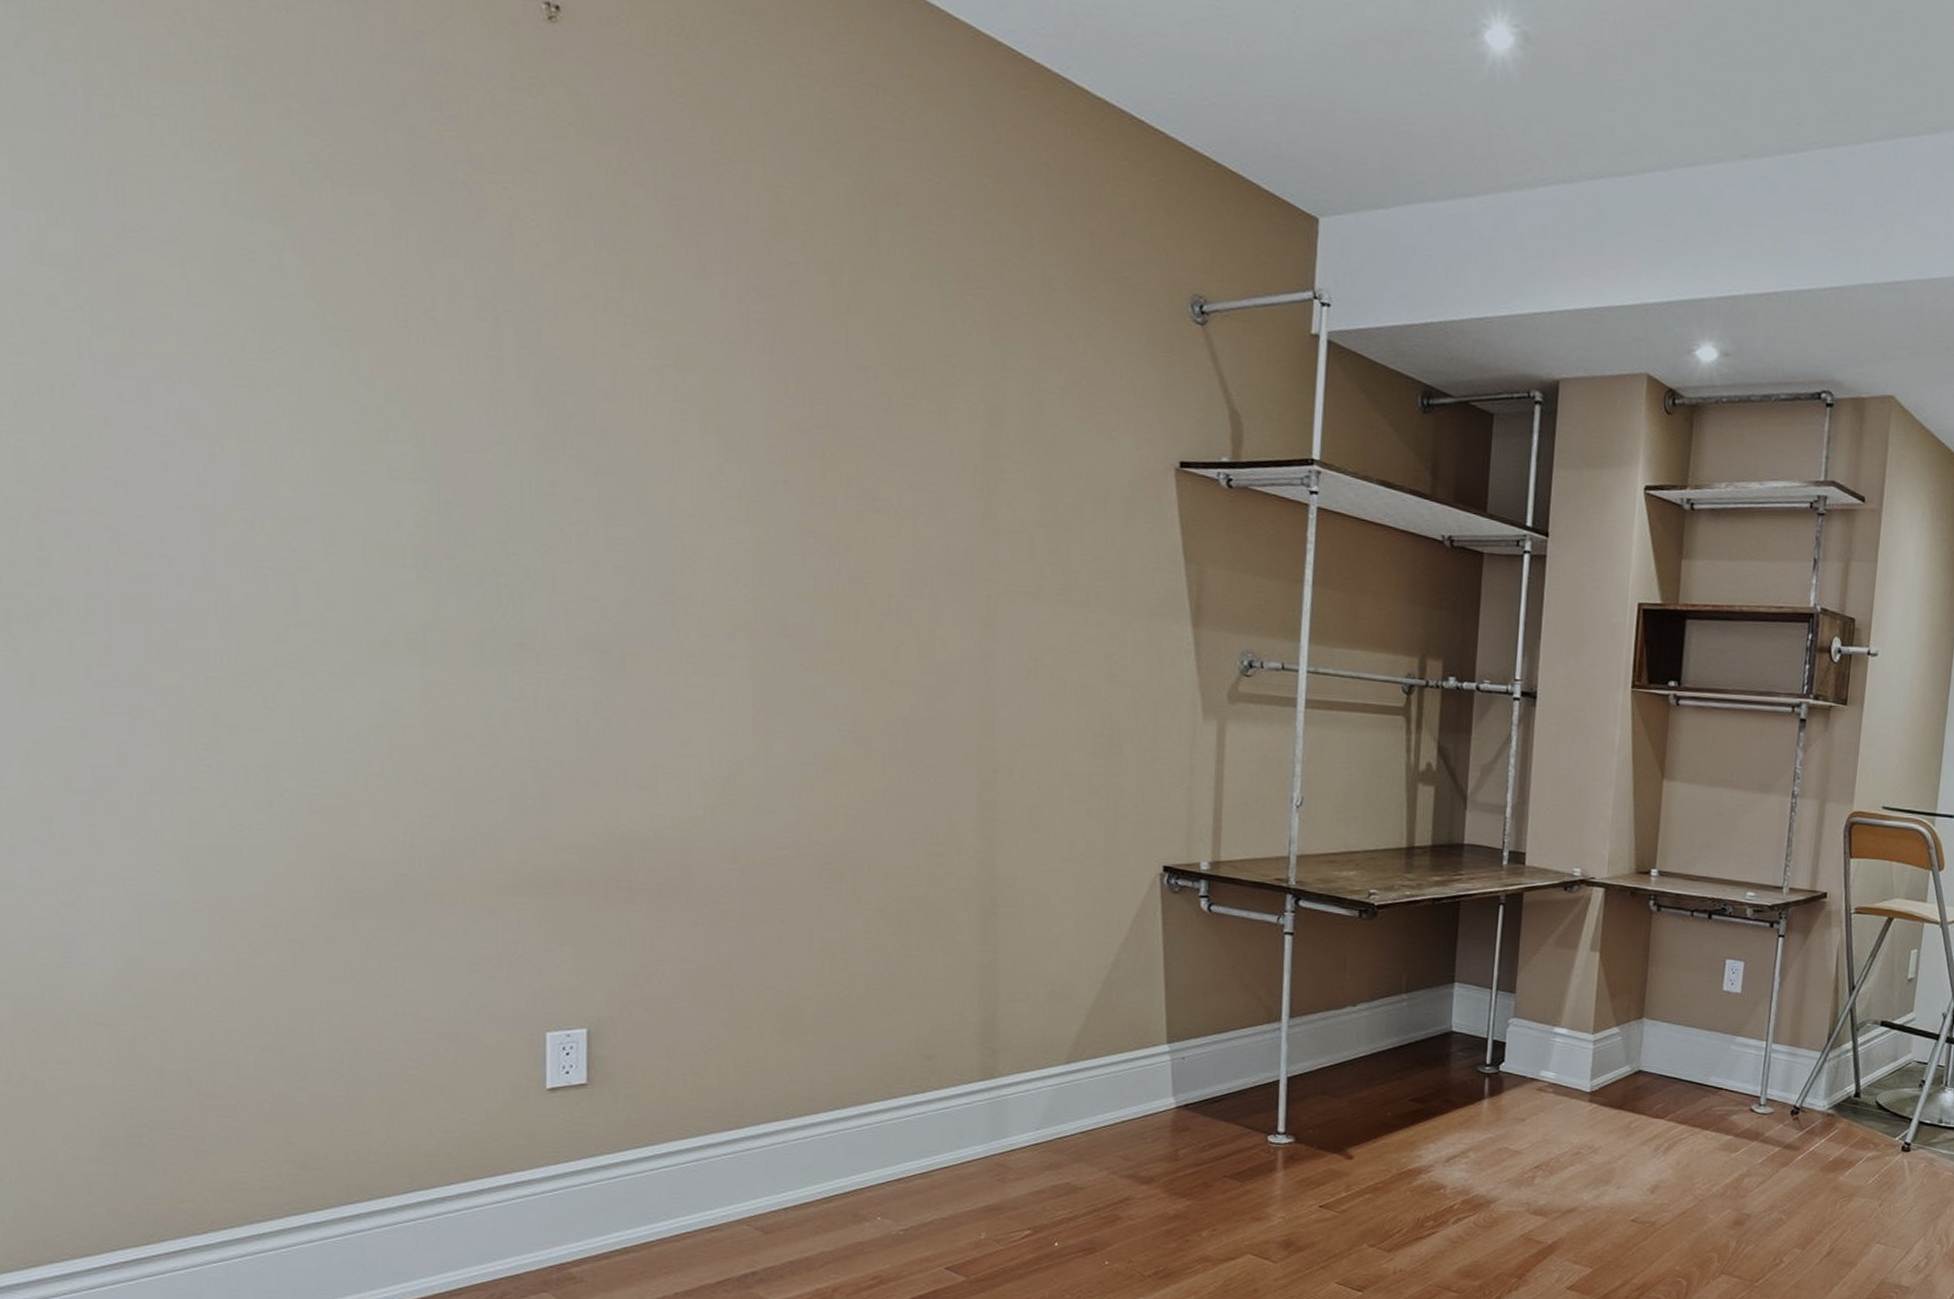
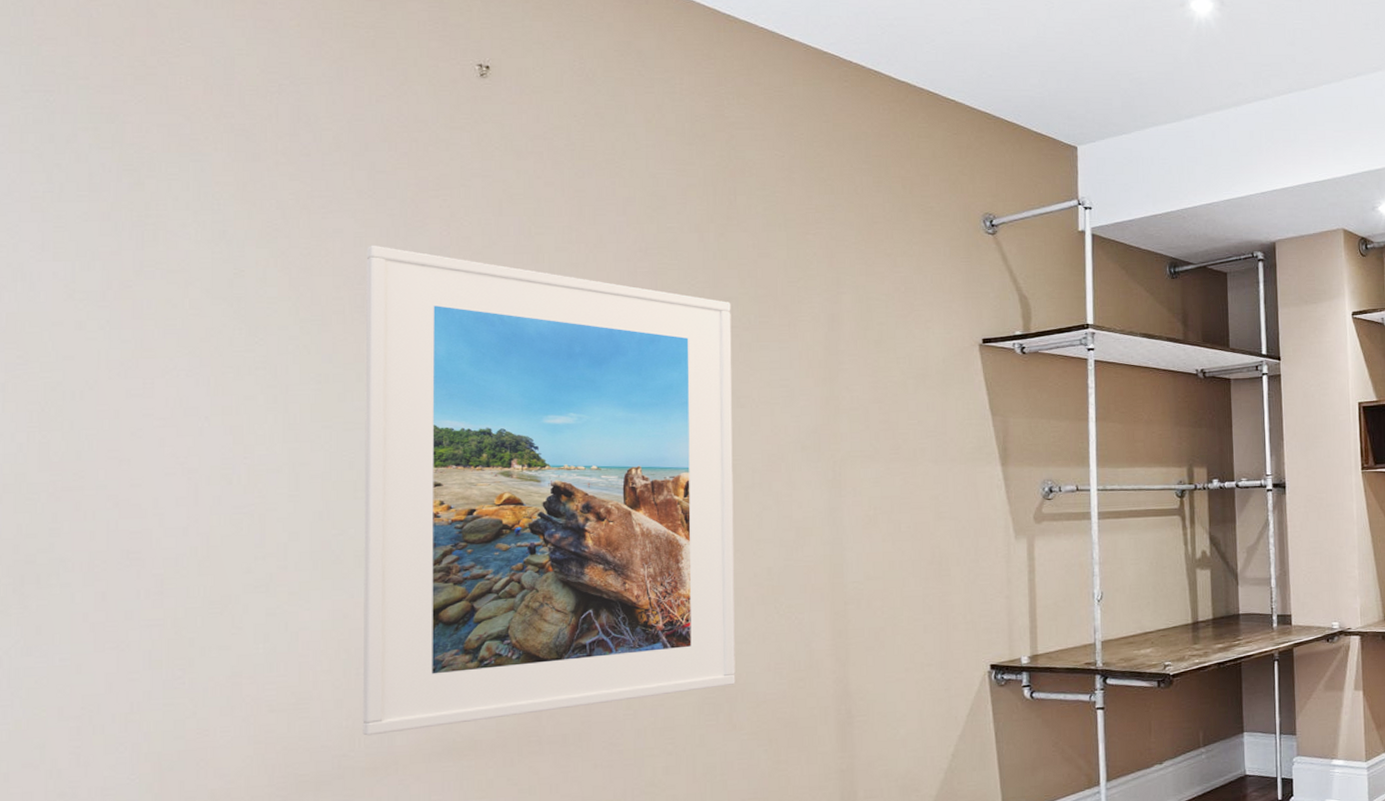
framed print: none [407,238,867,856] -> present [362,245,736,736]

